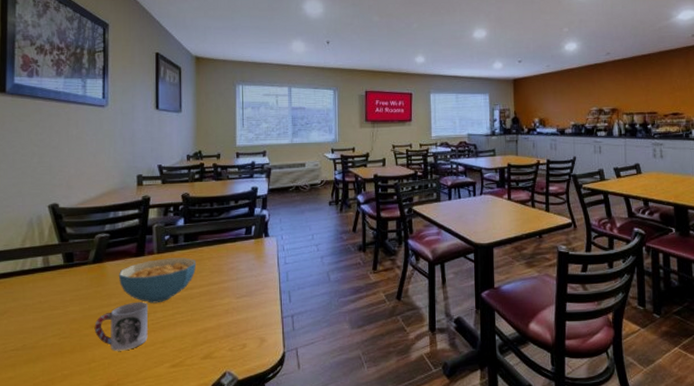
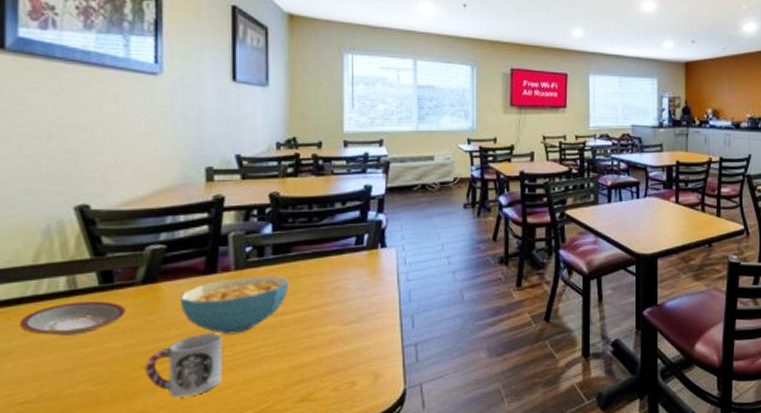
plate: none [12,275,82,301] -> present [20,301,127,336]

